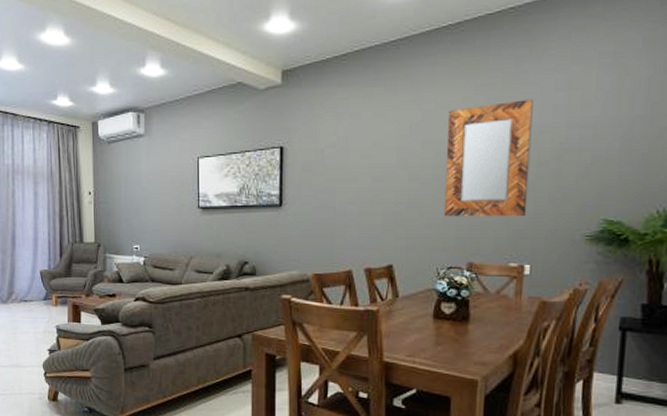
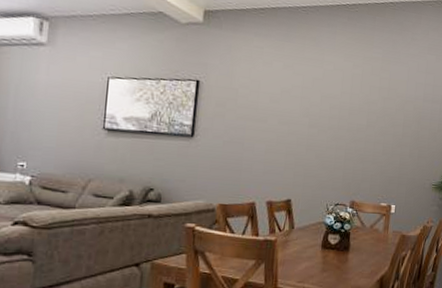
home mirror: present [443,99,533,217] -> none [334,73,403,167]

